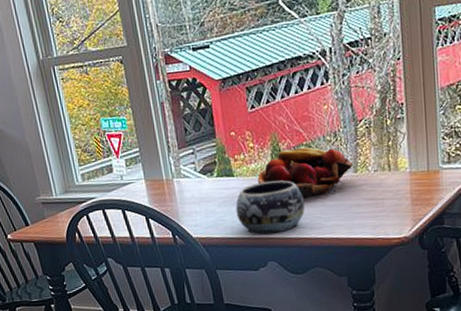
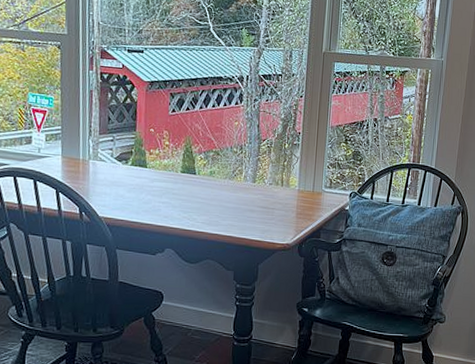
decorative bowl: present [235,180,305,235] -> none [143,177,207,224]
fruit basket: present [257,147,354,199] -> none [167,153,254,198]

